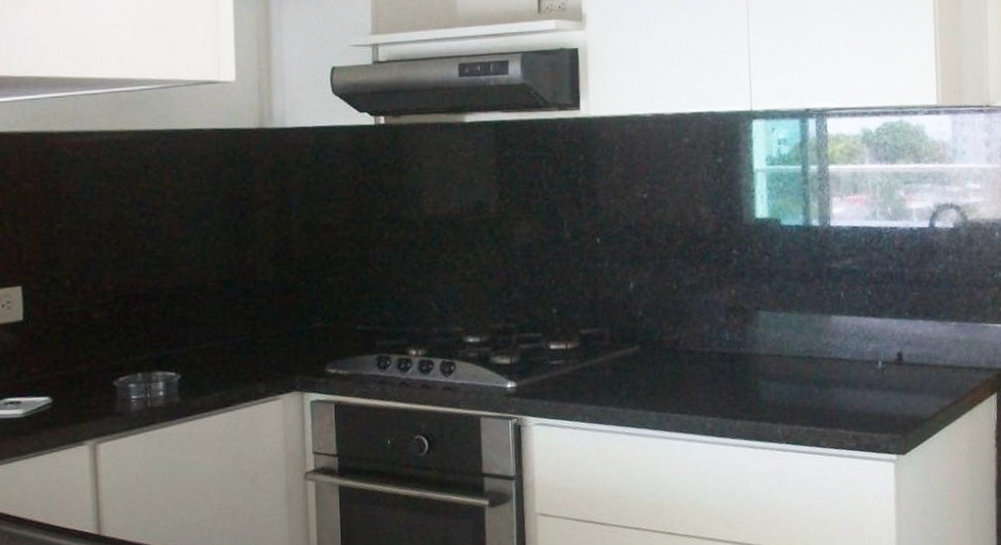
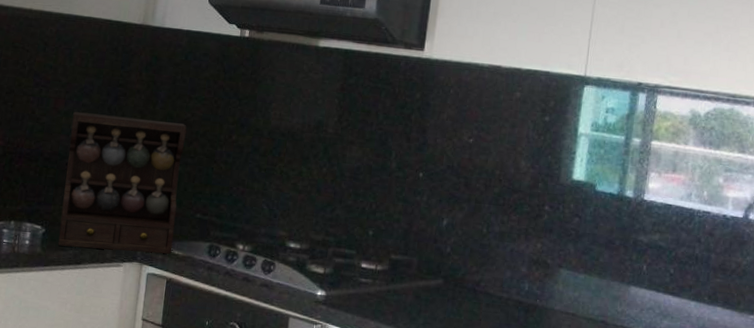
spice rack: none [193,230,336,390] -> present [58,111,187,255]

